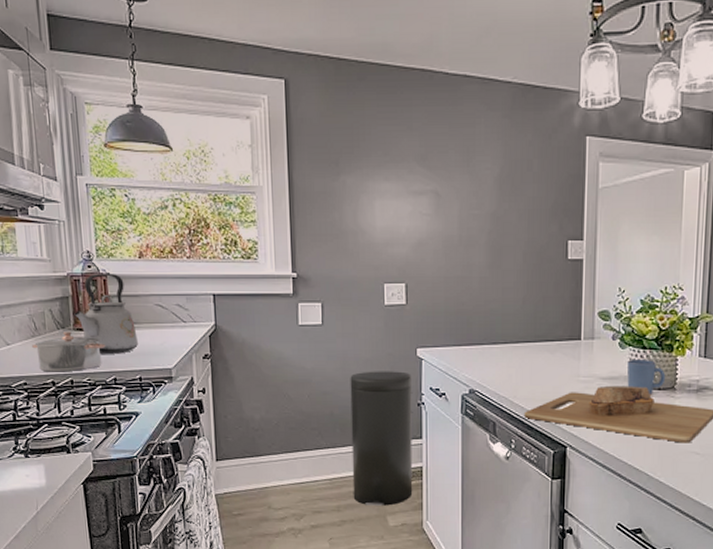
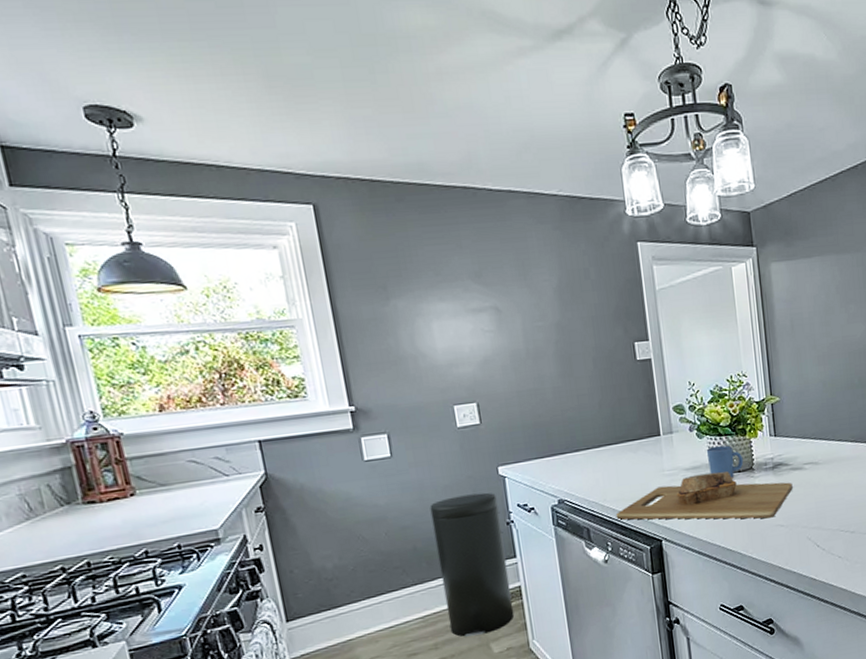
cooking pot: present [32,331,106,372] -> none [28,506,129,558]
kettle: present [74,274,138,354] -> none [81,433,172,526]

